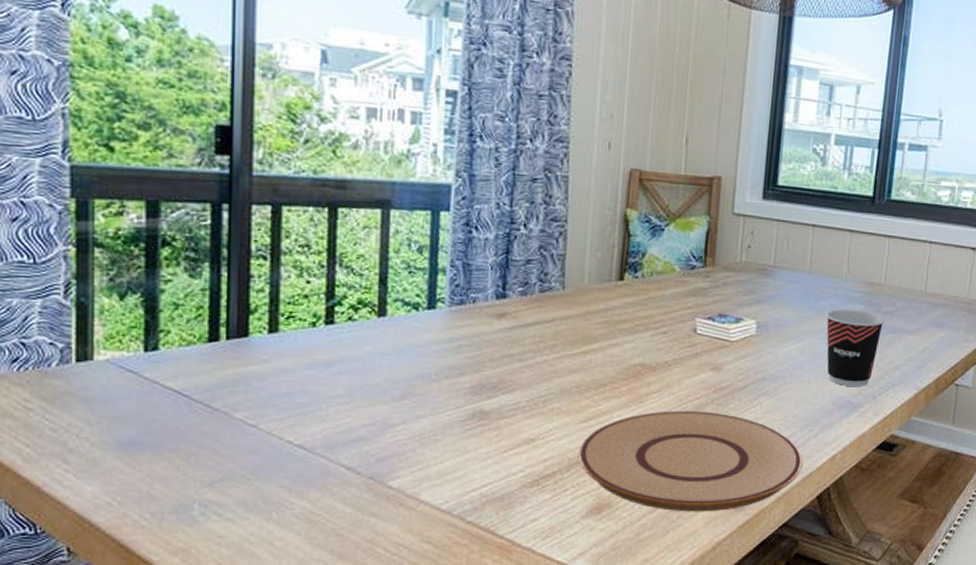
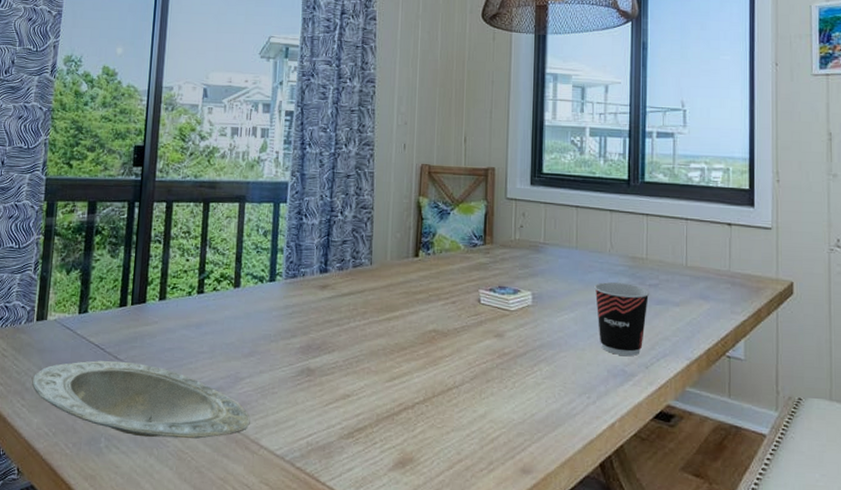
plate: none [78,410,405,500] -> present [32,360,250,439]
plate: present [579,411,803,512] -> none [386,373,583,473]

